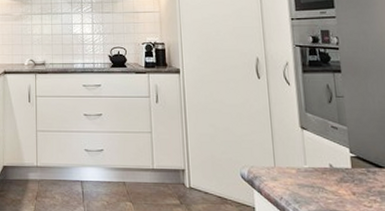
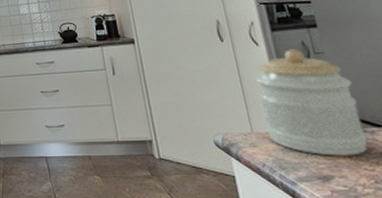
jar: none [283,91,369,194] -> present [255,49,368,158]

